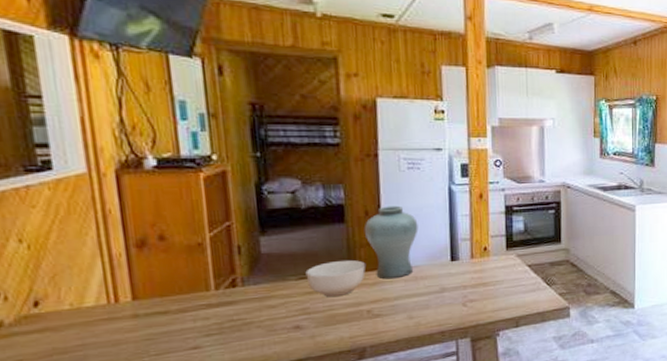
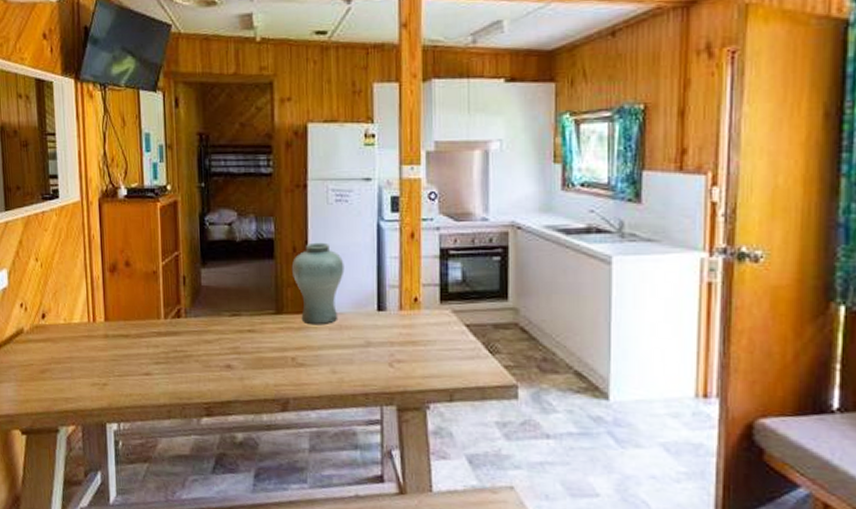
bowl: present [305,259,366,297] -> none [237,299,292,338]

